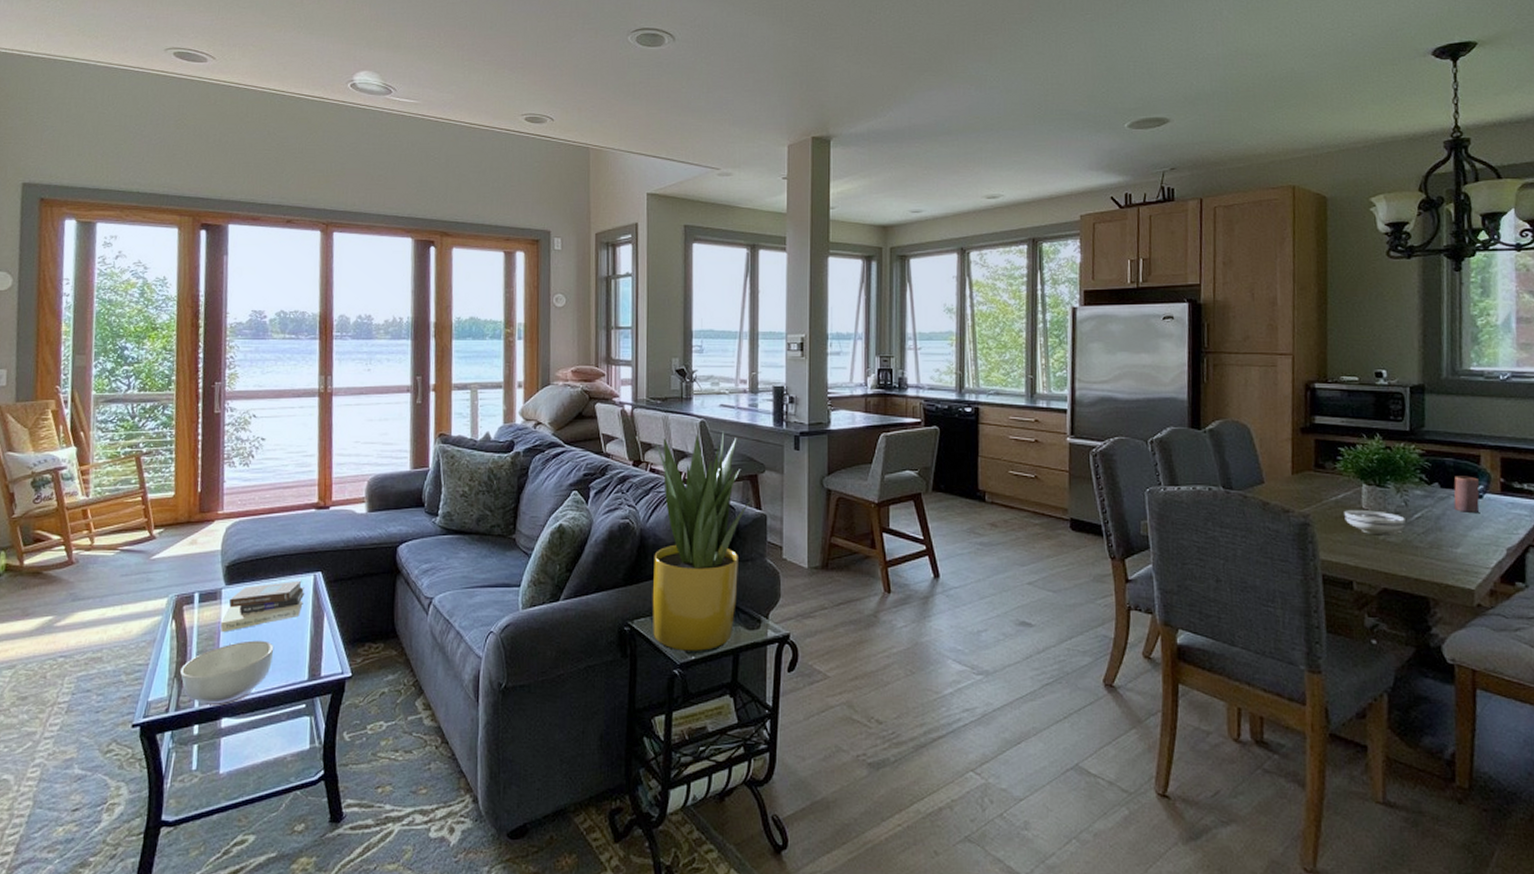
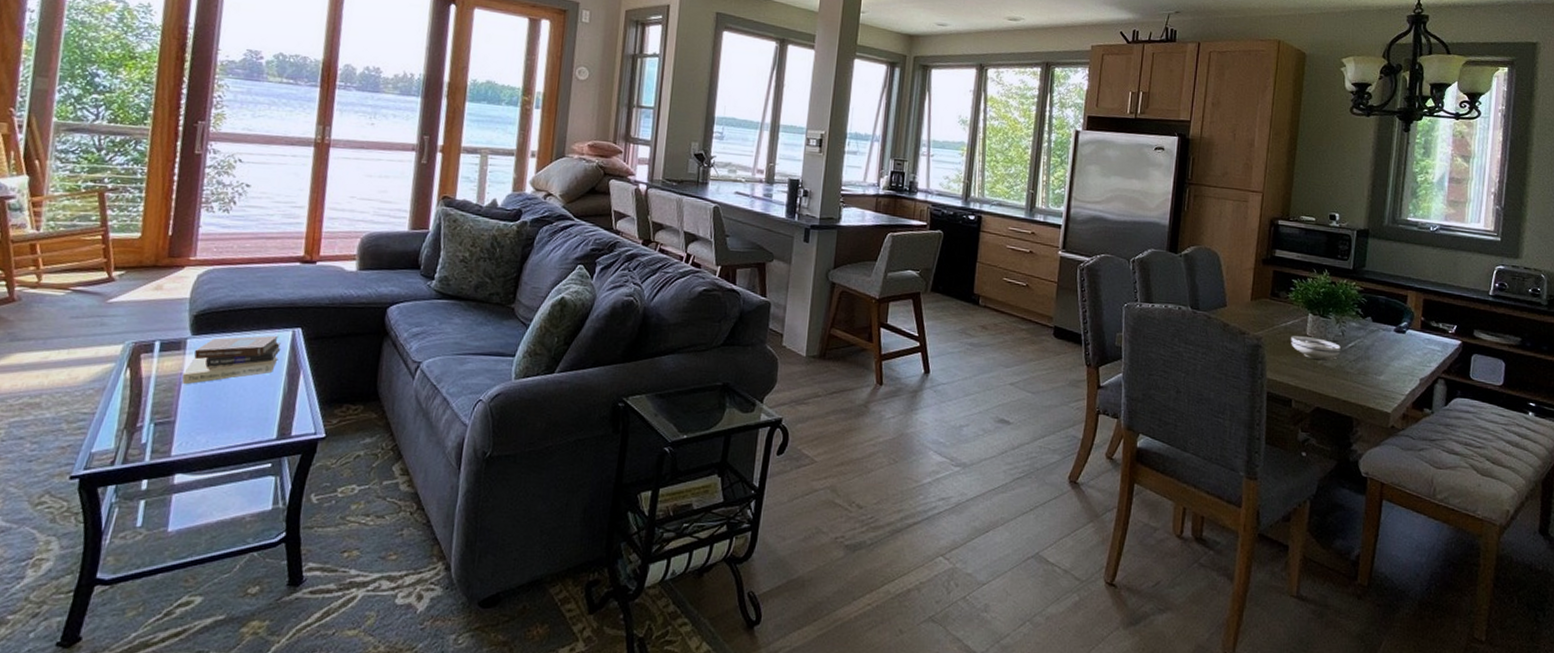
bowl: present [179,640,274,706] -> none [130,394,242,461]
planter: present [652,431,752,651] -> none [646,218,758,431]
candle: present [1453,476,1480,512] -> none [1382,312,1404,345]

